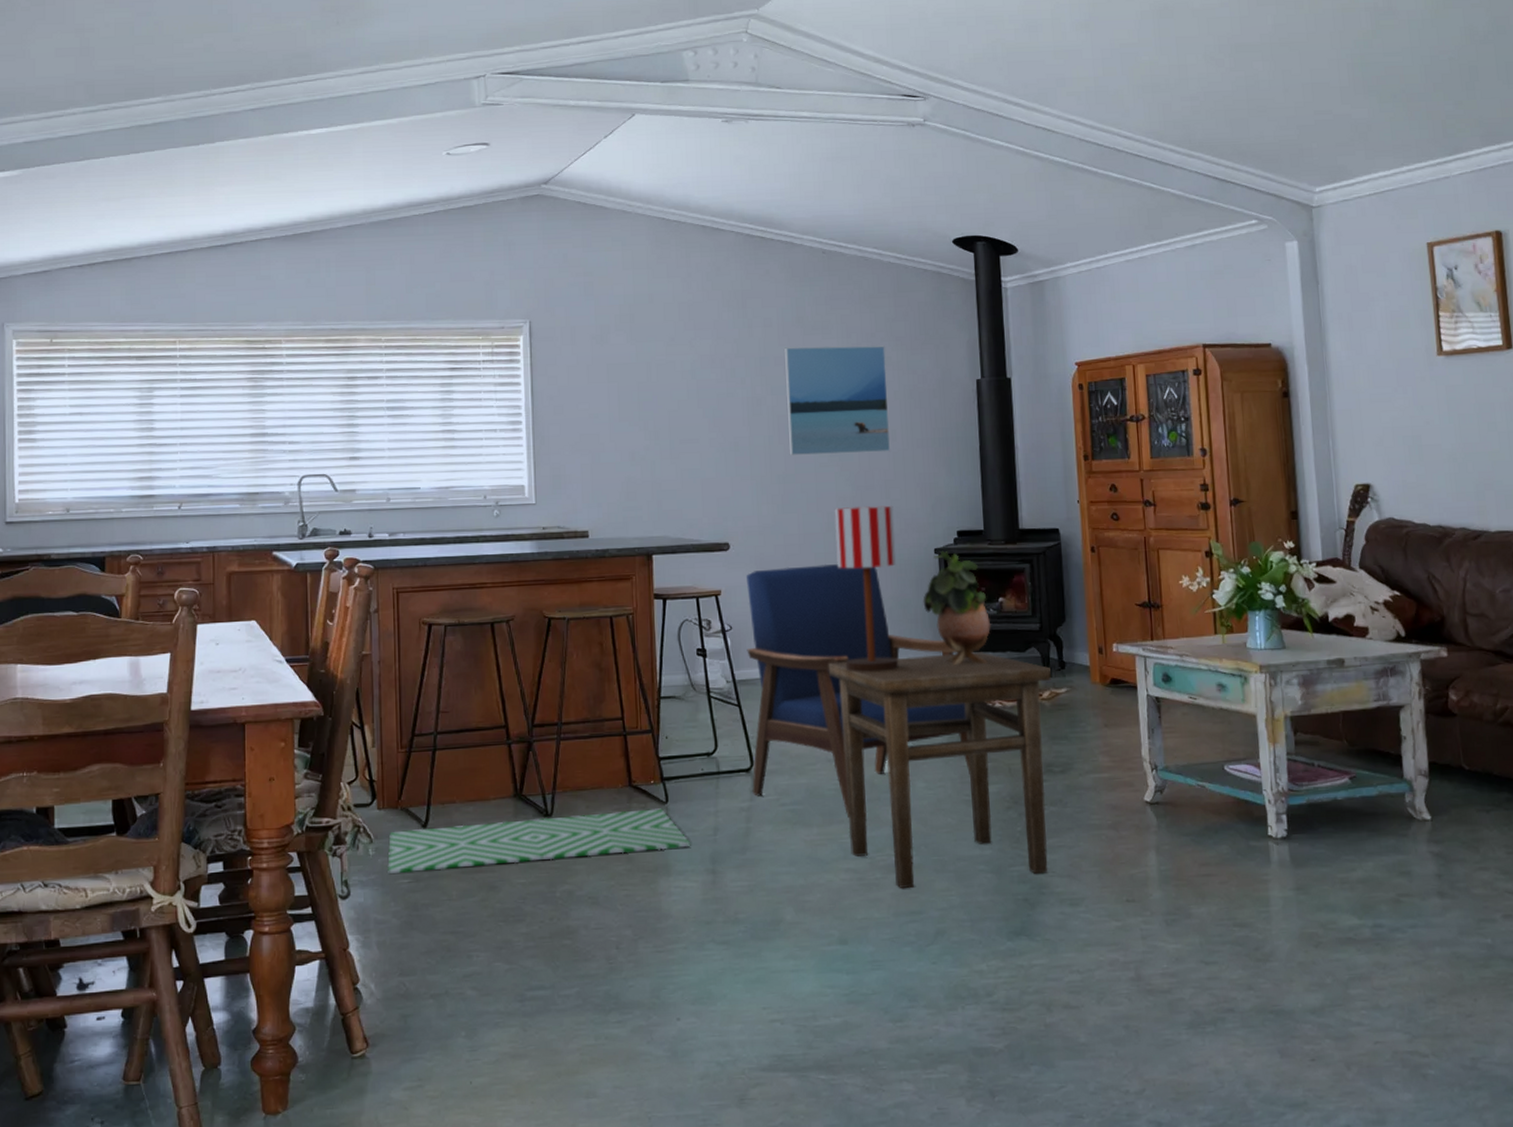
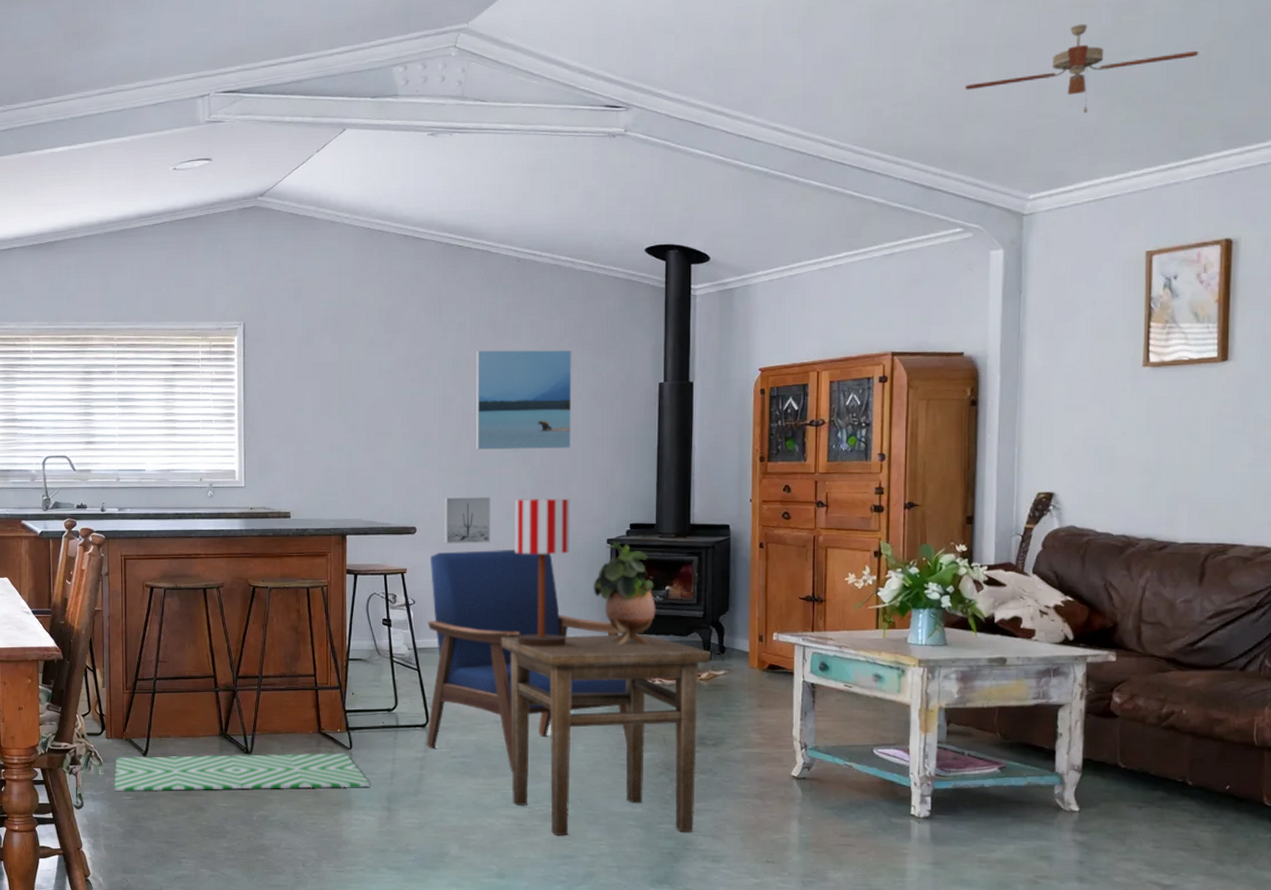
wall art: none [758,507,811,560] -> present [444,497,490,544]
ceiling fan: none [1245,26,1451,110] -> present [964,23,1199,113]

